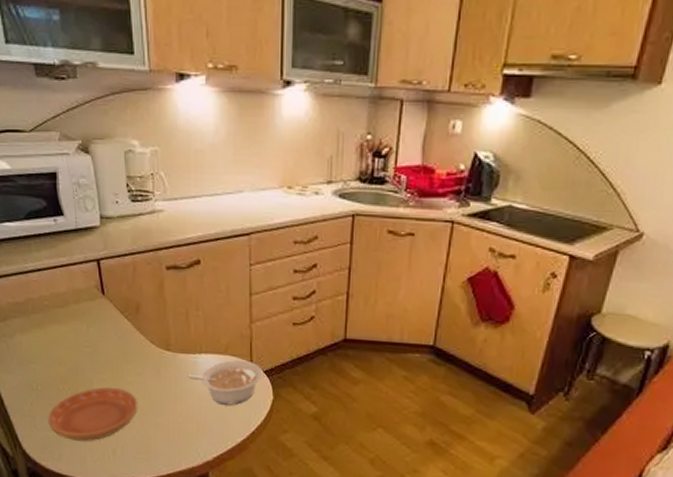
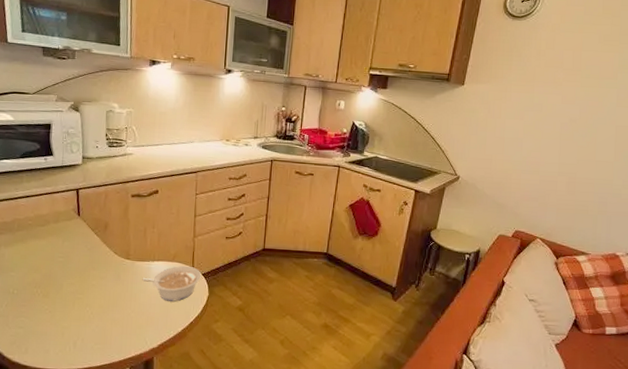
saucer: present [47,387,138,442] -> none [19,289,99,336]

